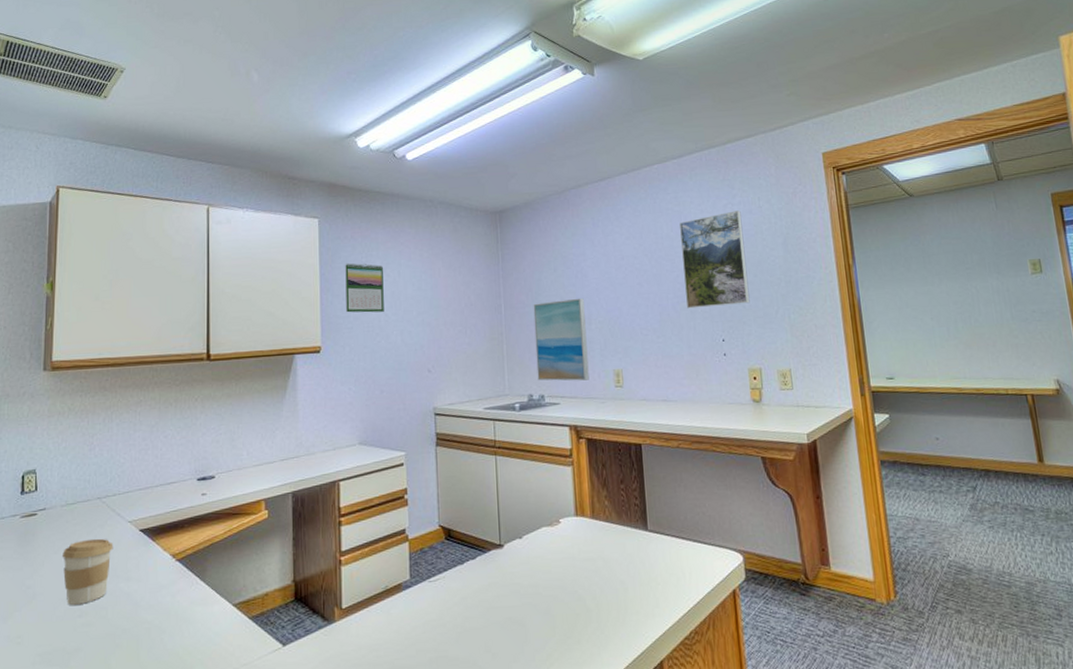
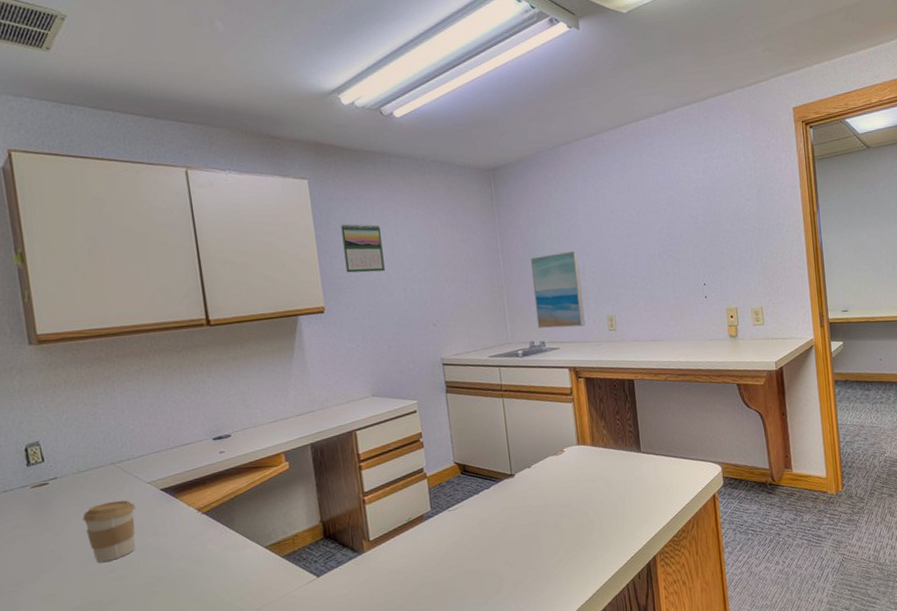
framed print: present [680,210,750,309] -> none [664,164,728,257]

